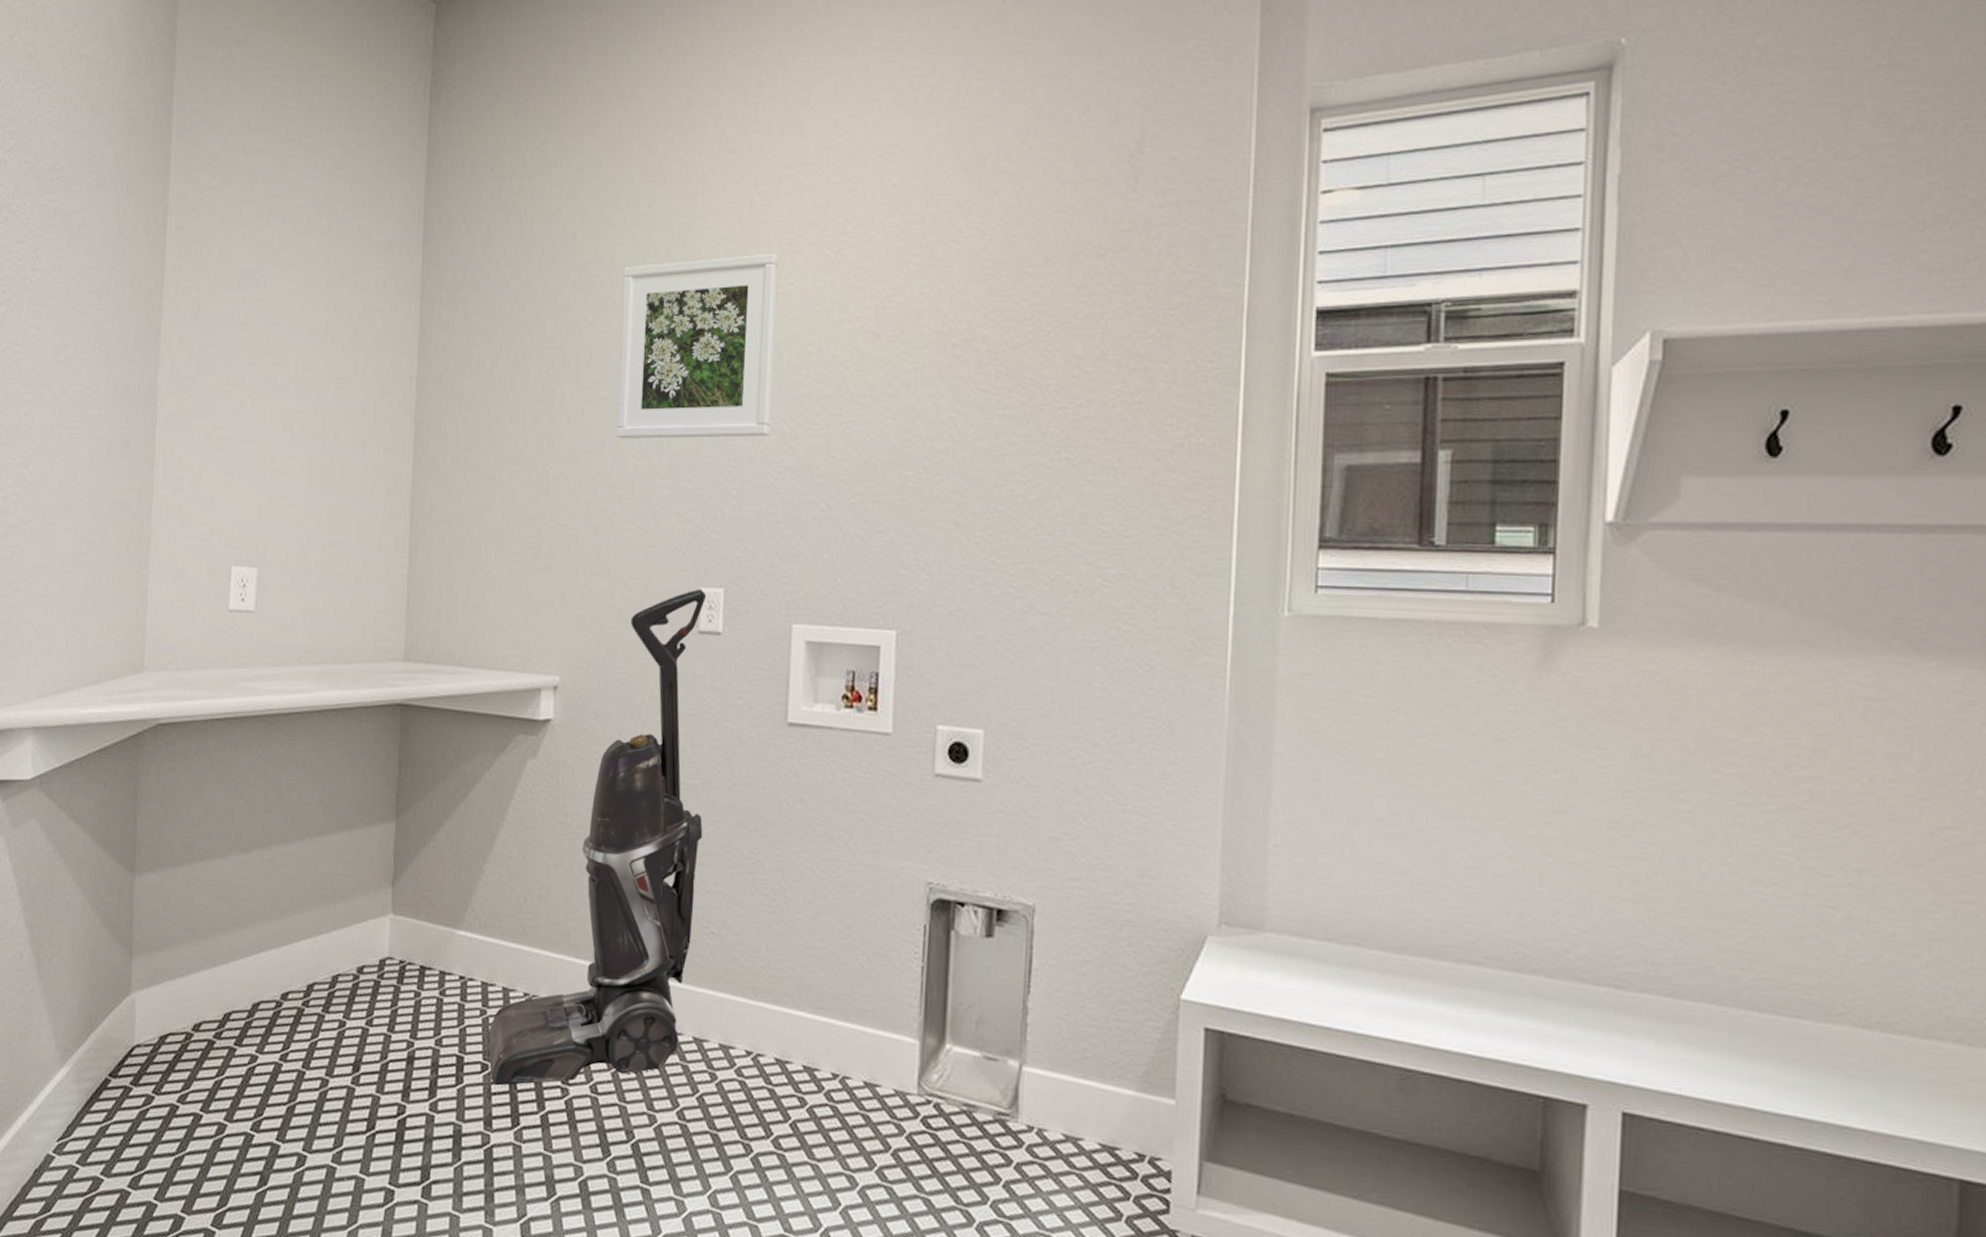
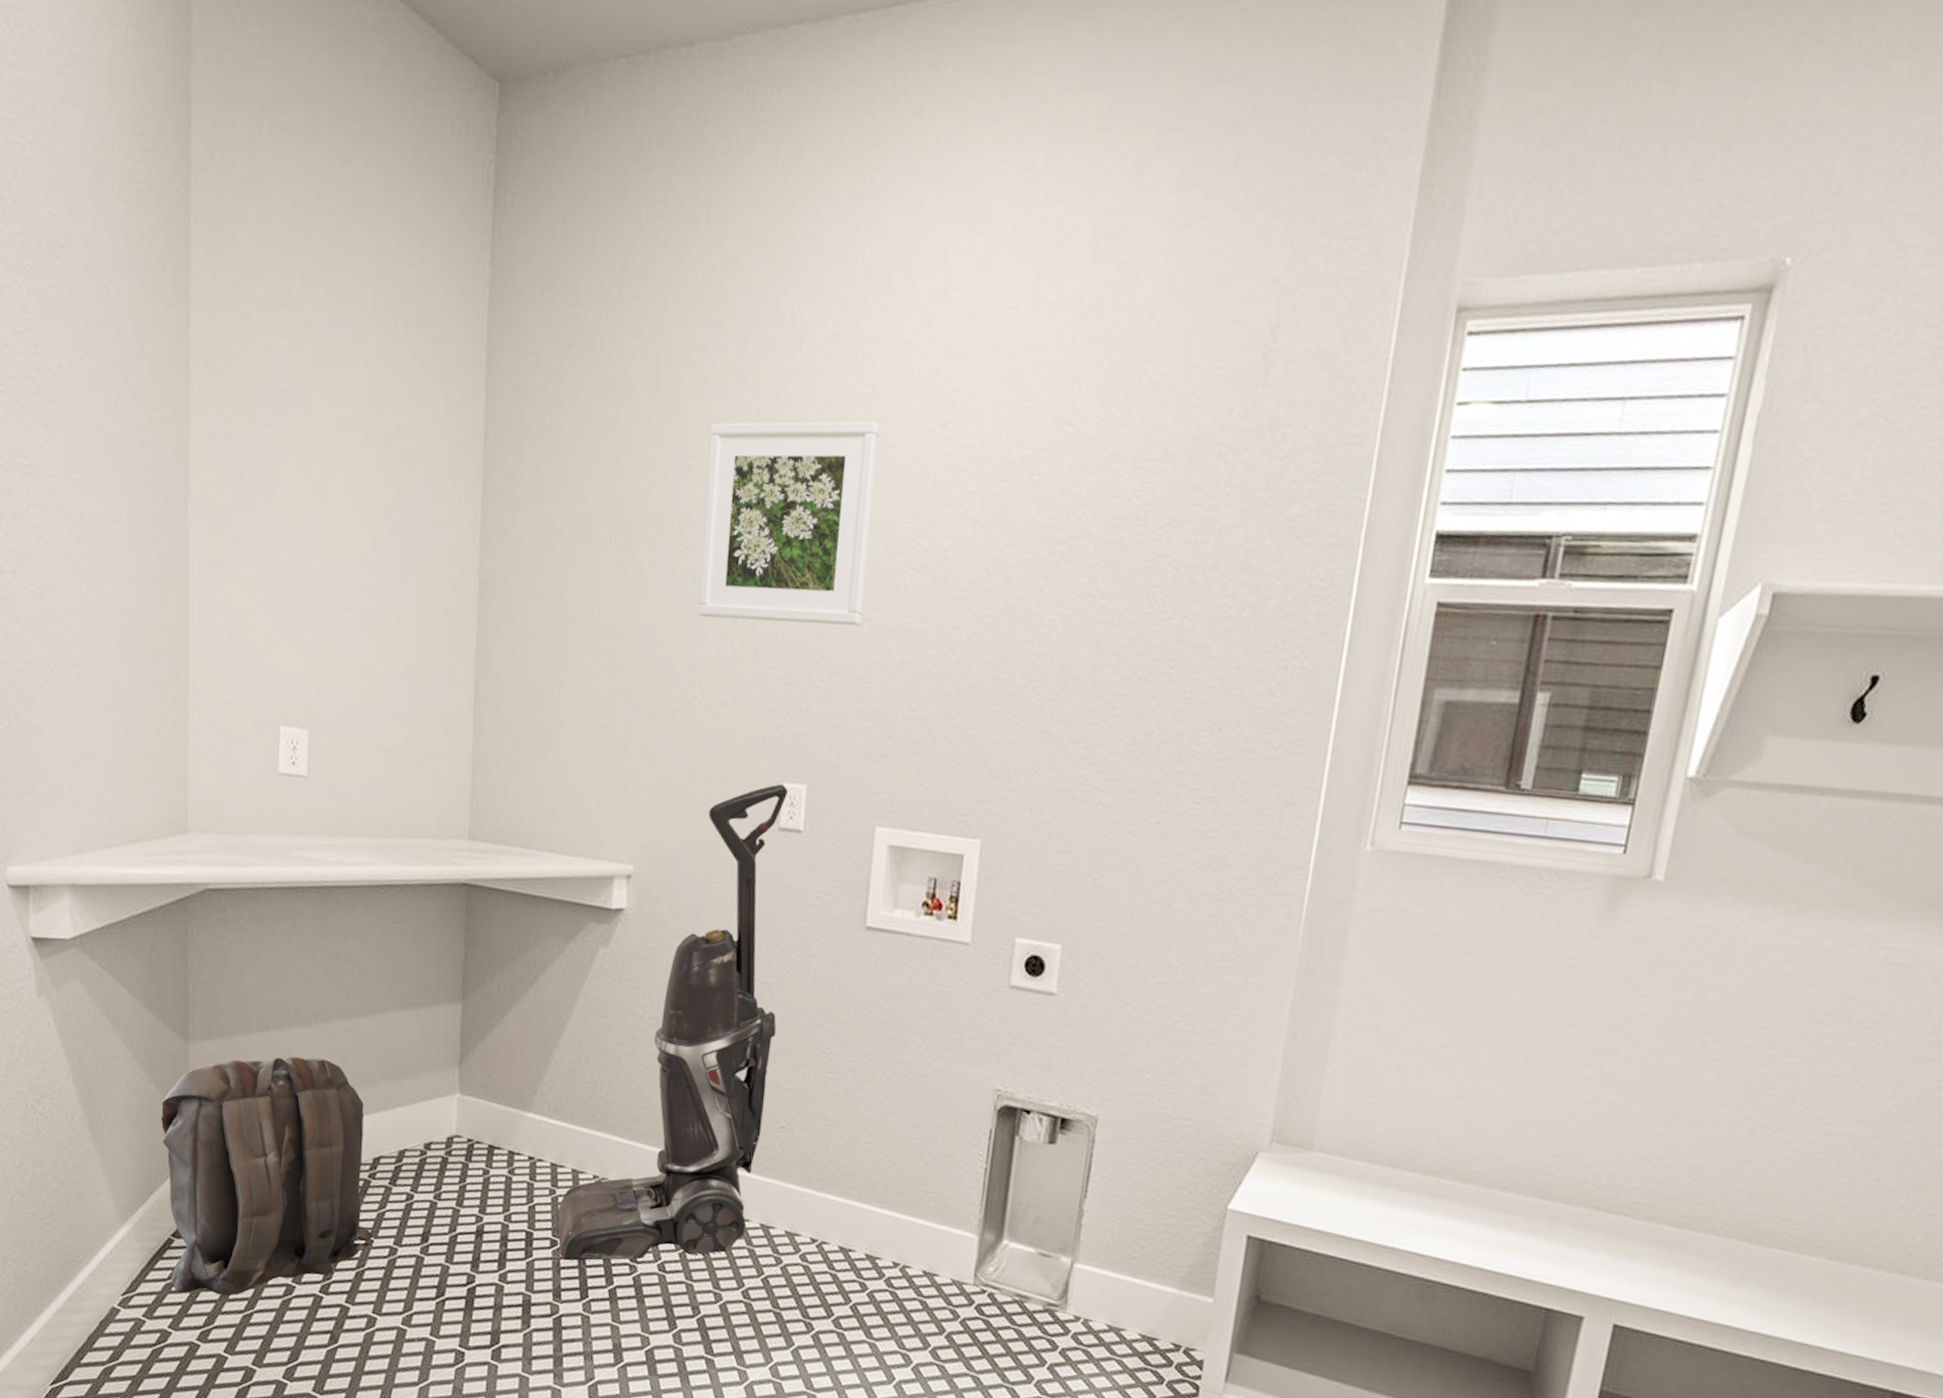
backpack: none [104,884,305,1137] -> present [161,1056,373,1296]

